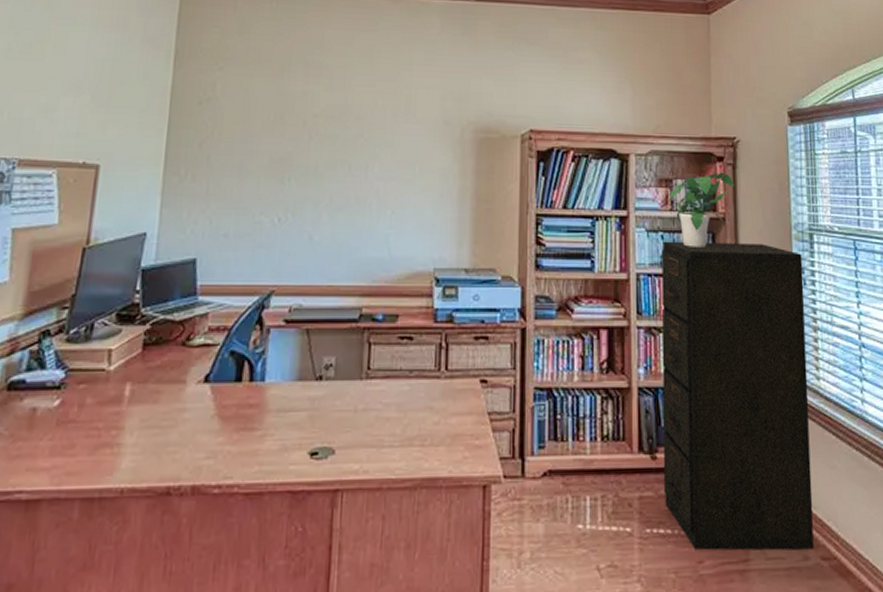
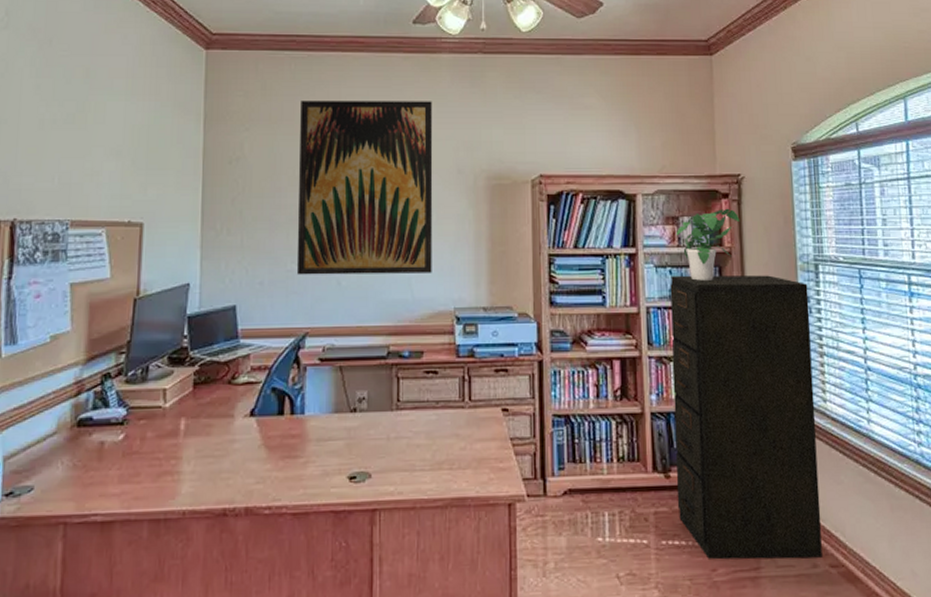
wall art: none [265,41,421,230] -> present [296,101,433,275]

